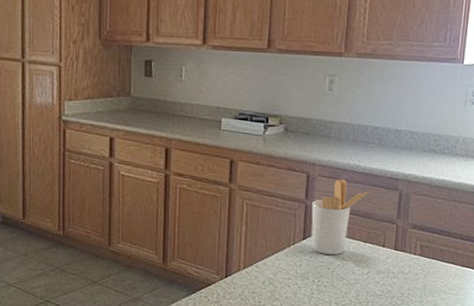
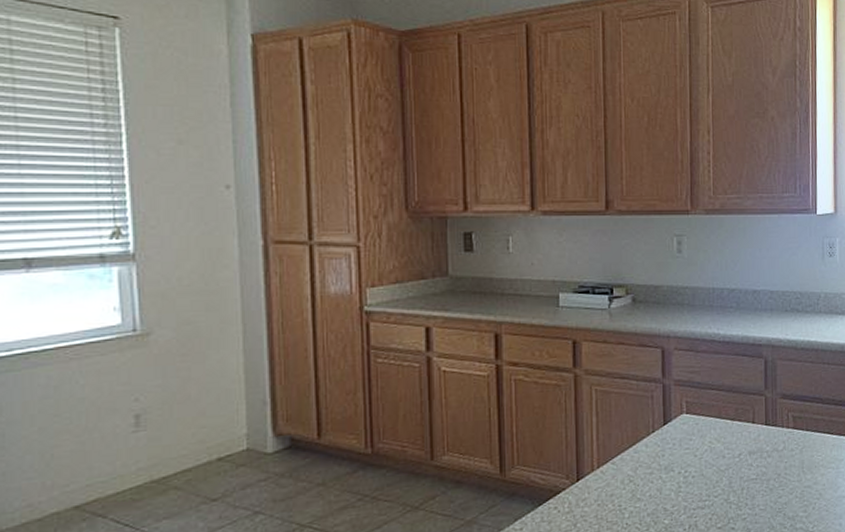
utensil holder: present [311,178,373,255] -> none [670,350,736,440]

